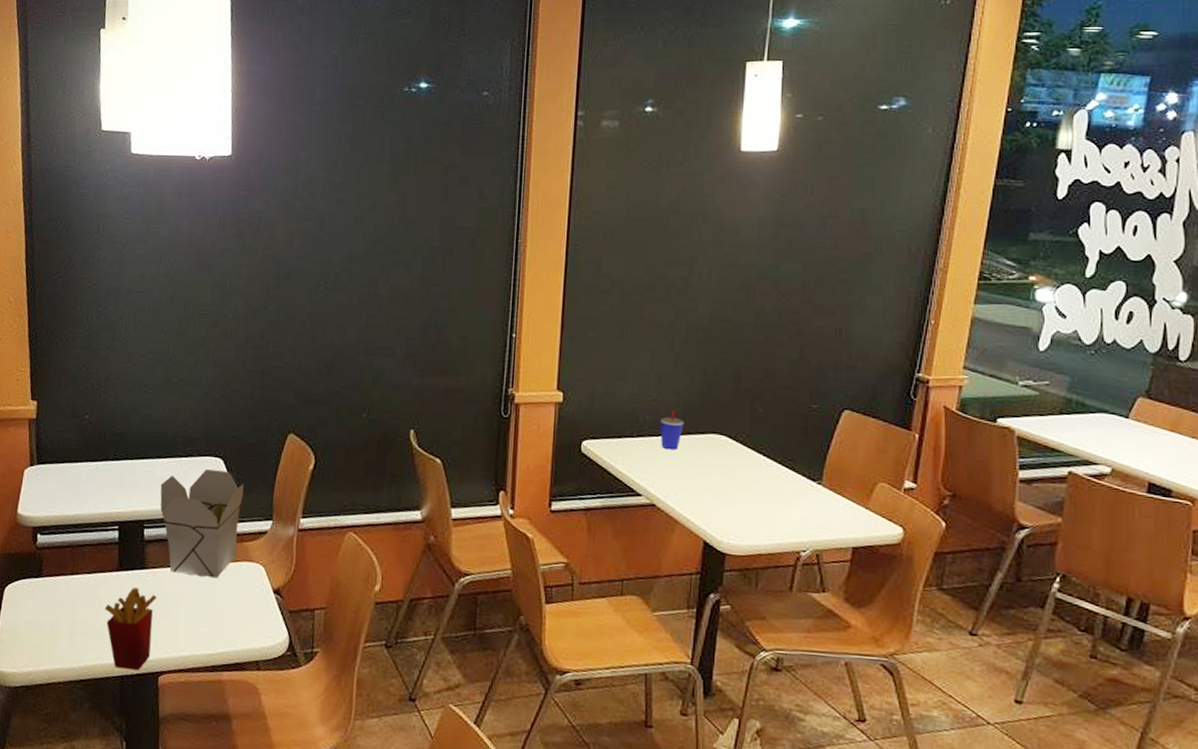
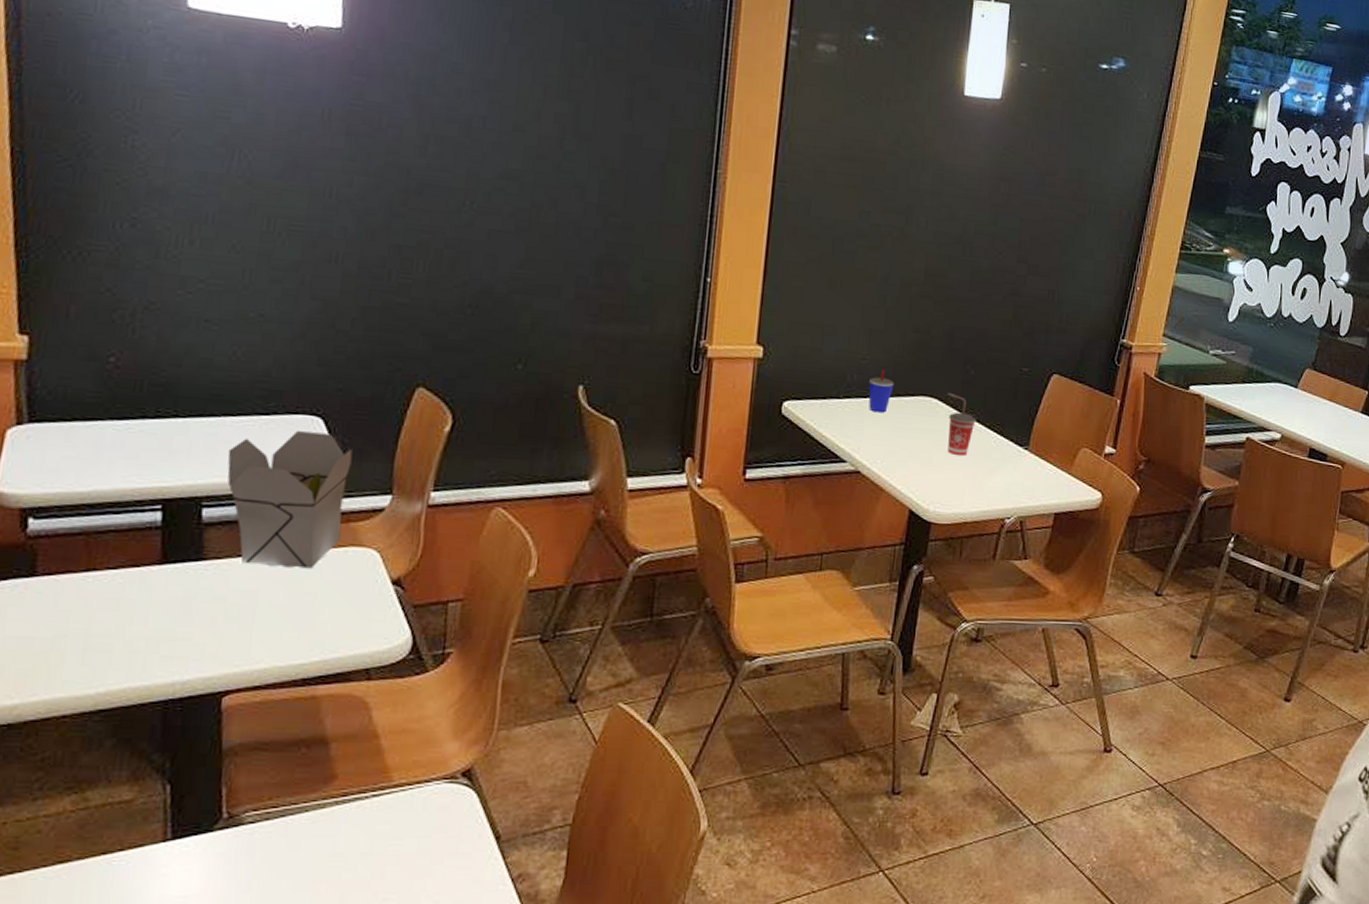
french fries: present [105,587,157,670] -> none [139,584,220,691]
beverage cup: none [737,430,767,491] -> present [948,392,976,457]

